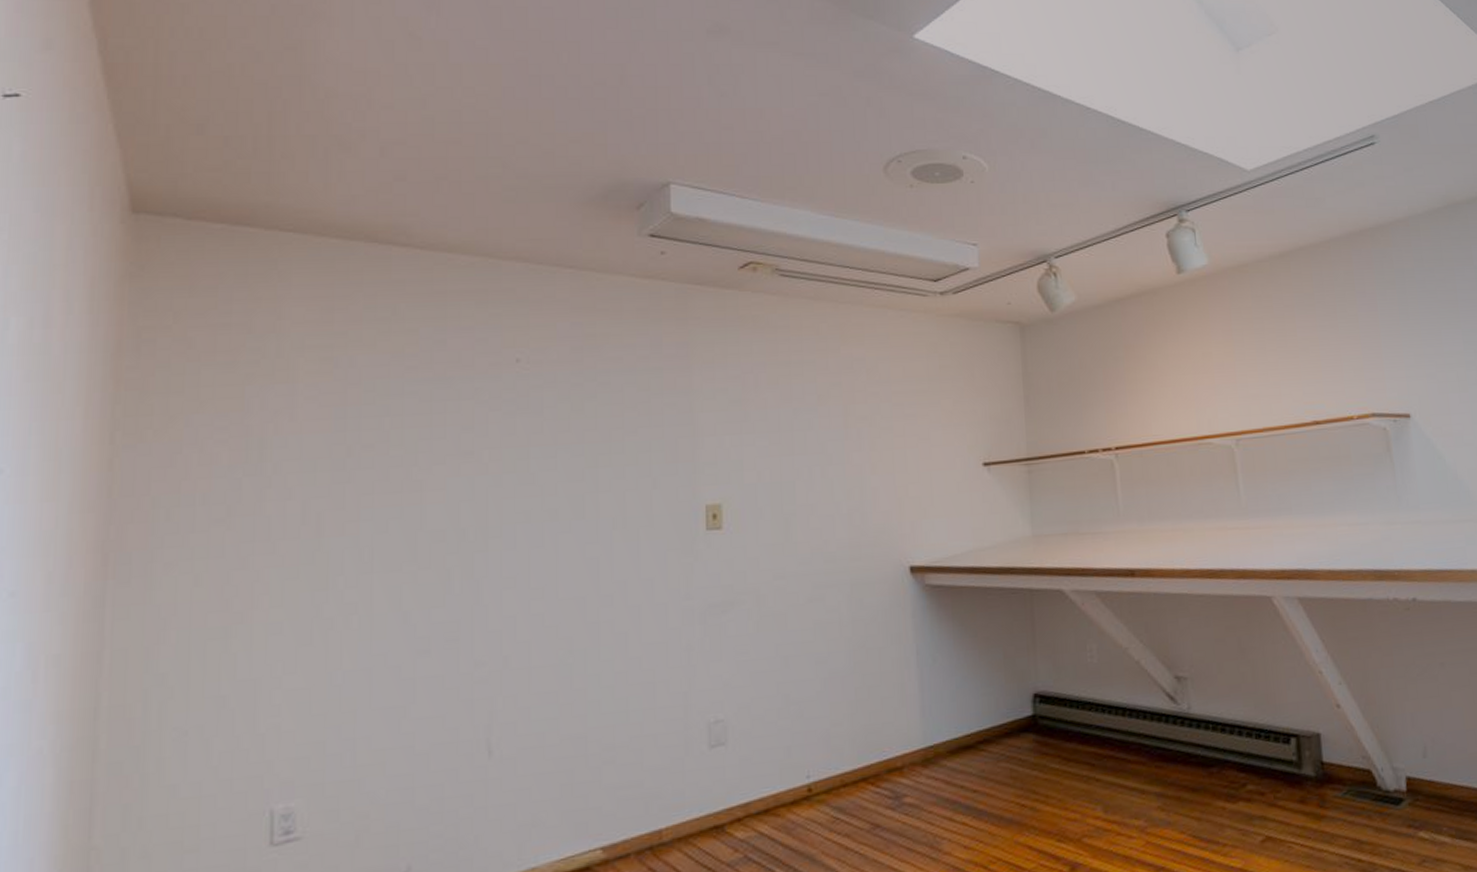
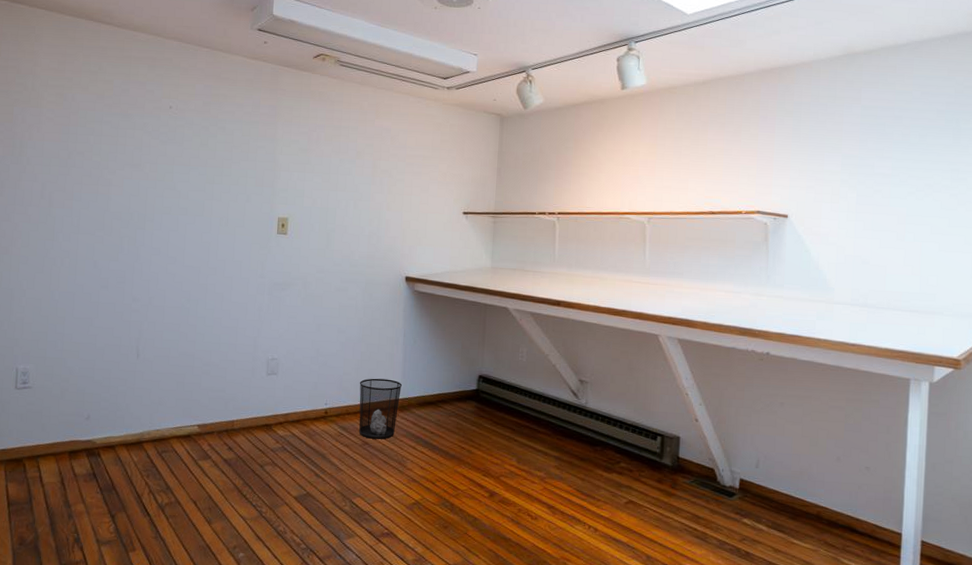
waste bin: none [856,721,923,818] -> present [359,378,403,439]

